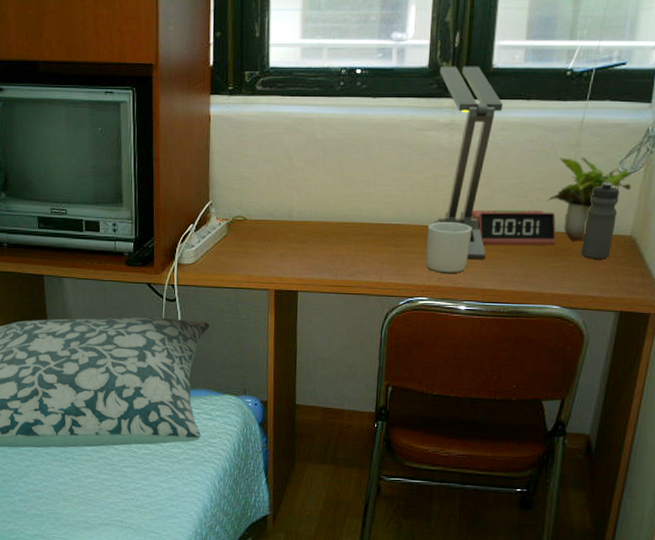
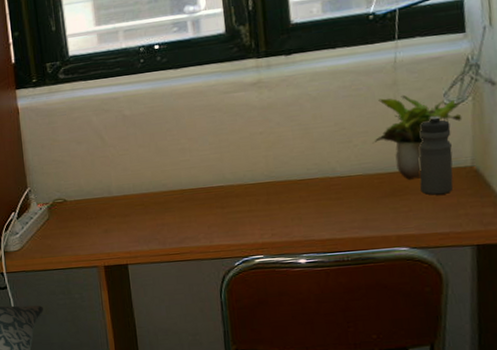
mug: present [425,221,472,274] -> none [251,176,300,229]
desk lamp: present [432,66,503,259] -> none [237,24,318,211]
alarm clock: present [470,209,557,246] -> none [294,153,392,196]

